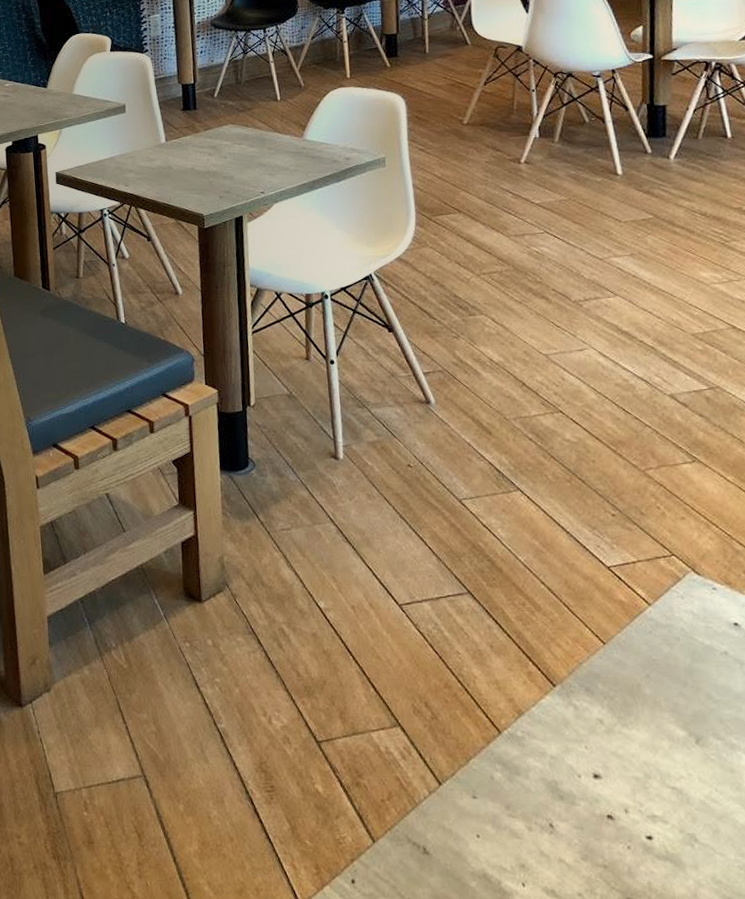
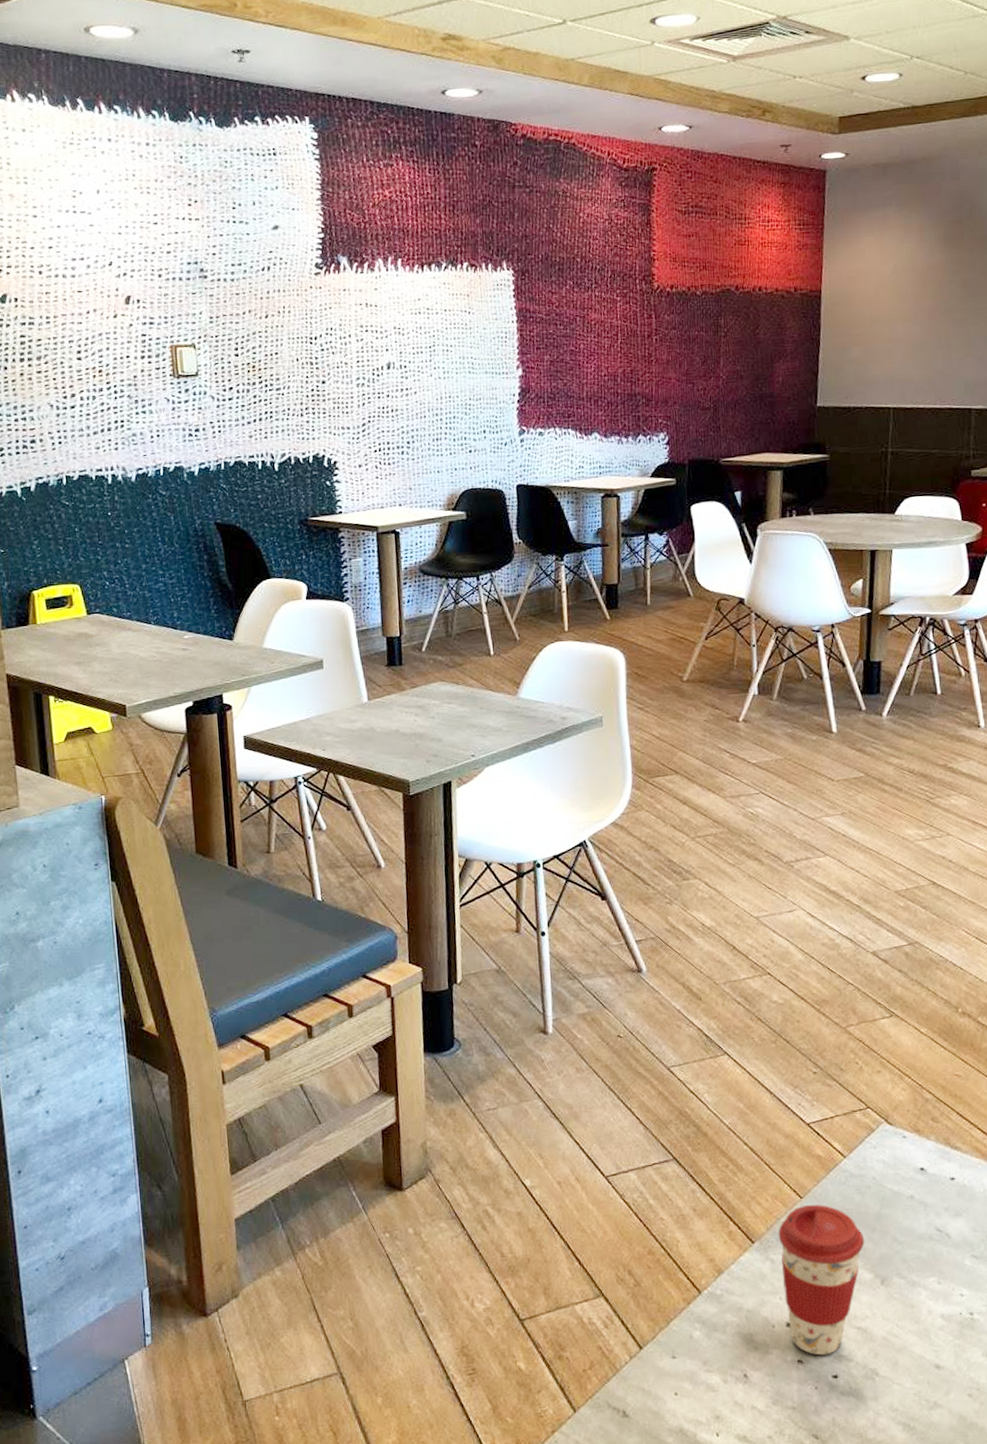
coffee cup: none [580,651,676,813] -> present [778,1204,865,1356]

